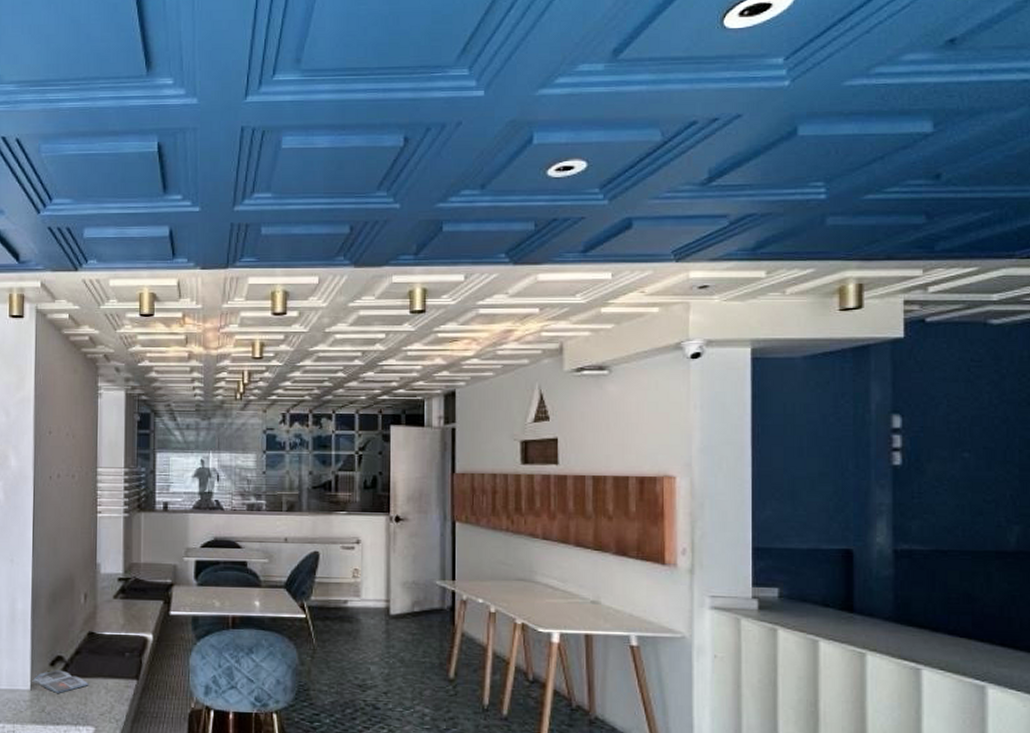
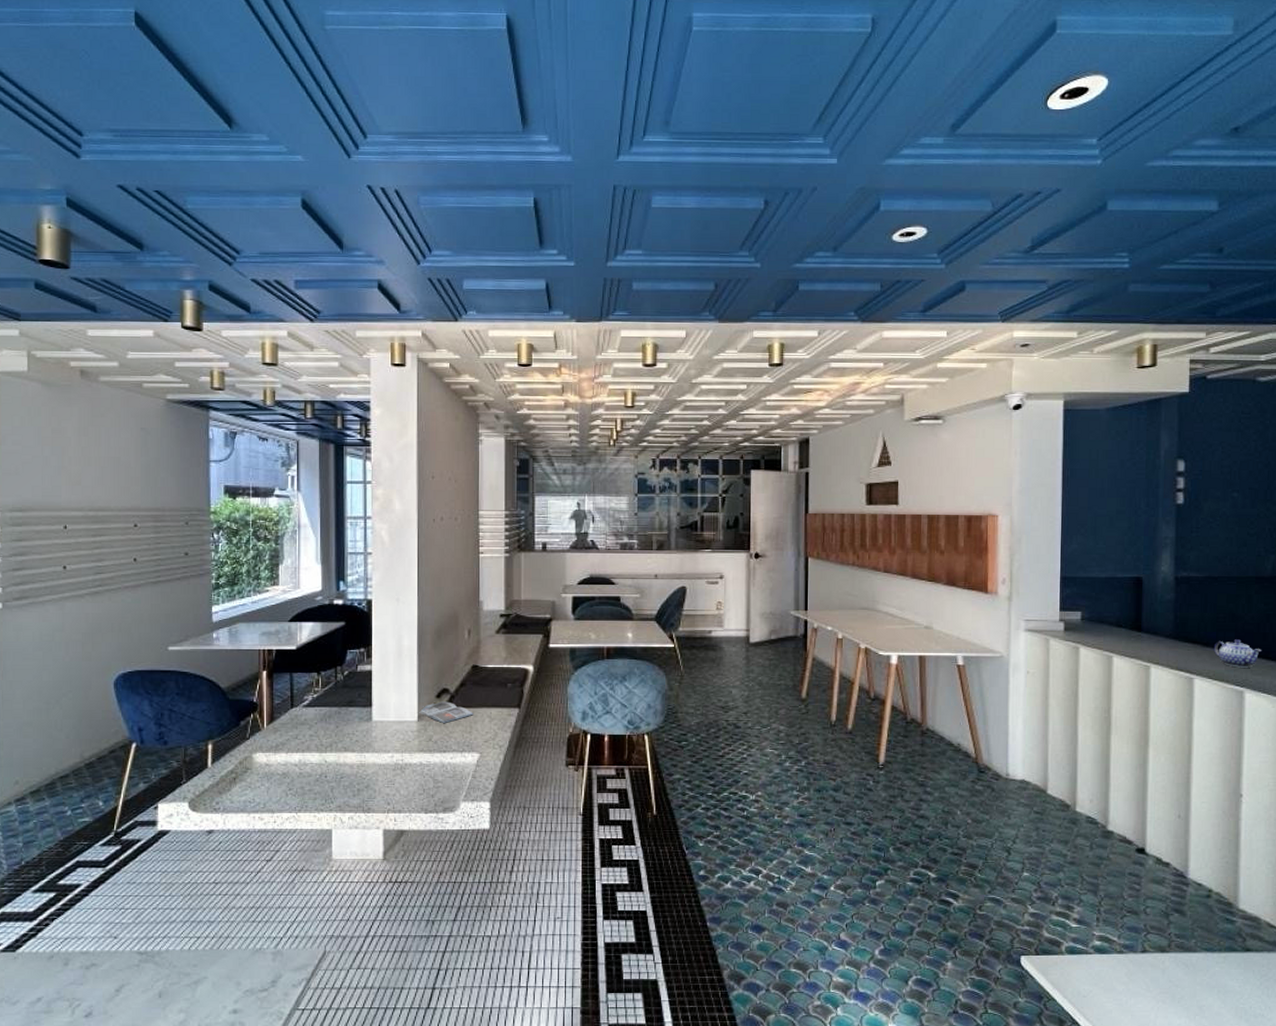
teapot: none [945,624,1006,658] -> present [1213,639,1261,668]

